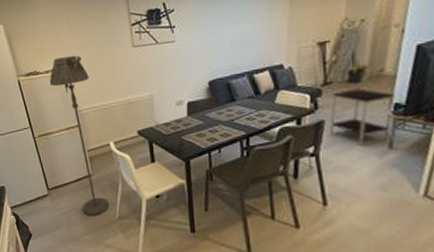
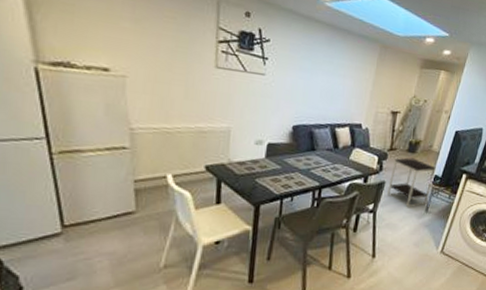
floor lamp: present [49,55,109,215] -> none [89,53,153,263]

